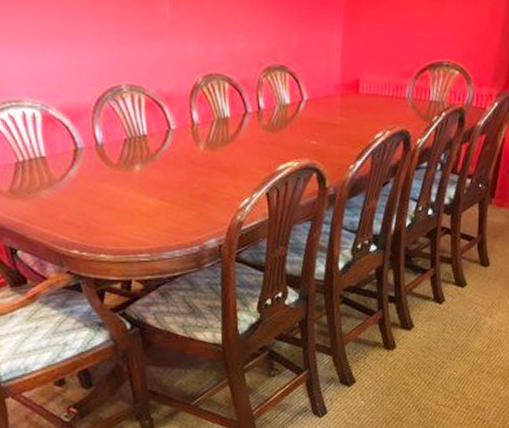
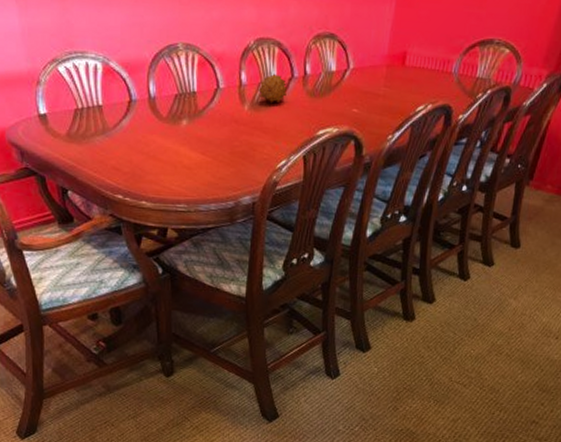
fruit: none [212,109,242,141] -> present [258,73,287,103]

